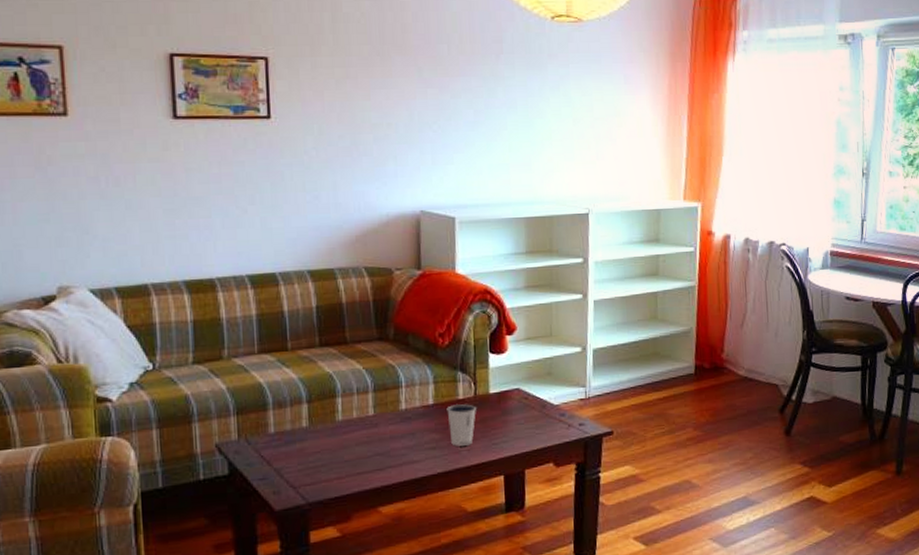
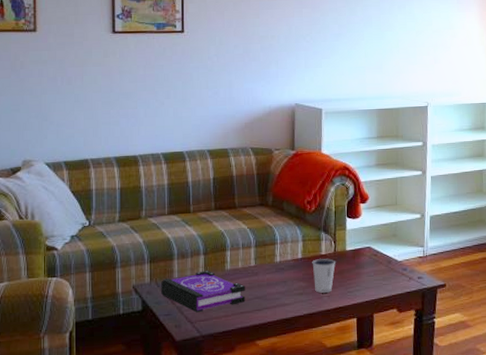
board game: none [253,422,363,475] -> present [161,270,246,313]

